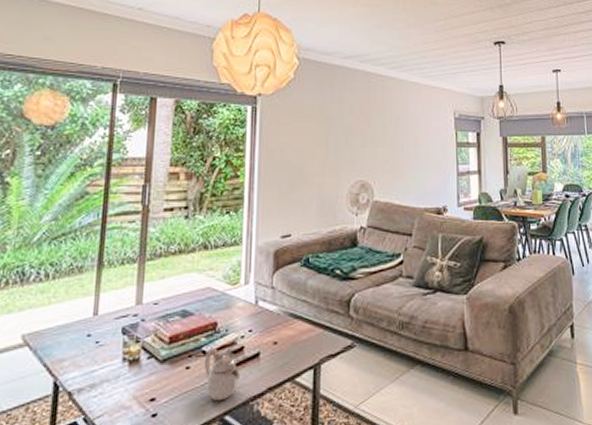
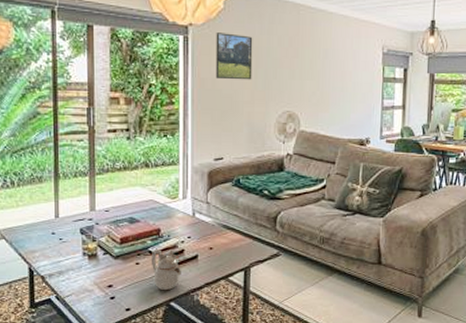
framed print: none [284,102,324,150] -> present [215,32,253,80]

